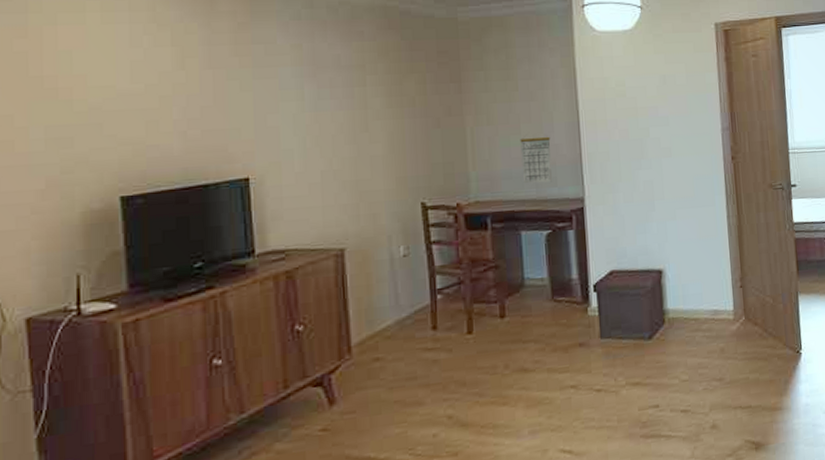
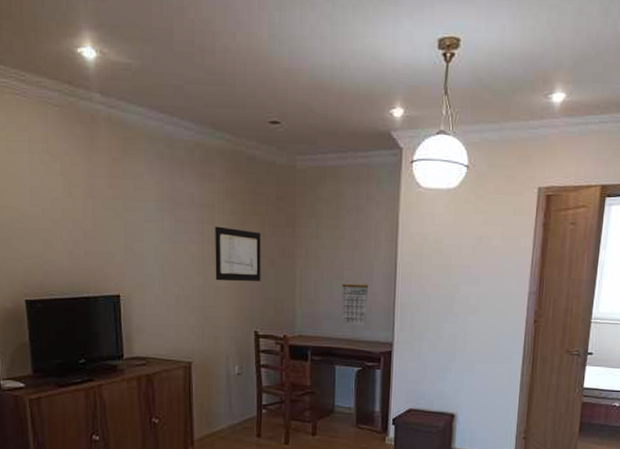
wall art: none [367,88,425,150] -> present [215,226,261,282]

